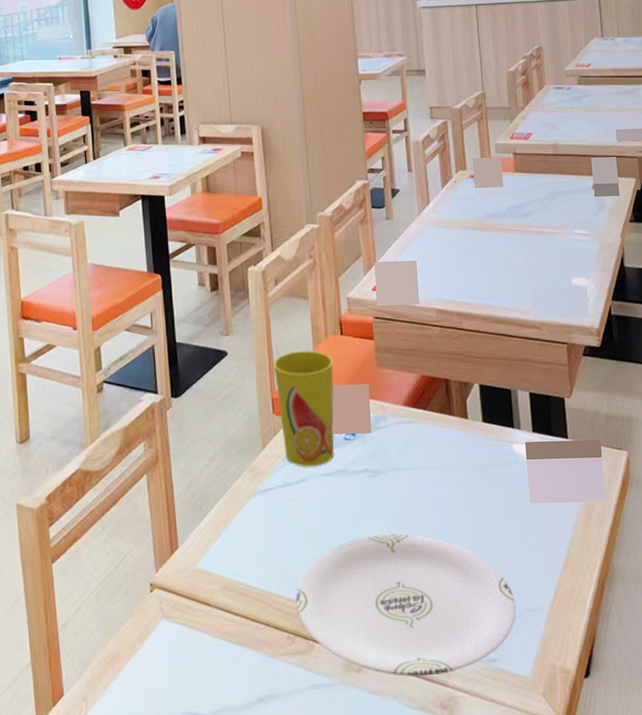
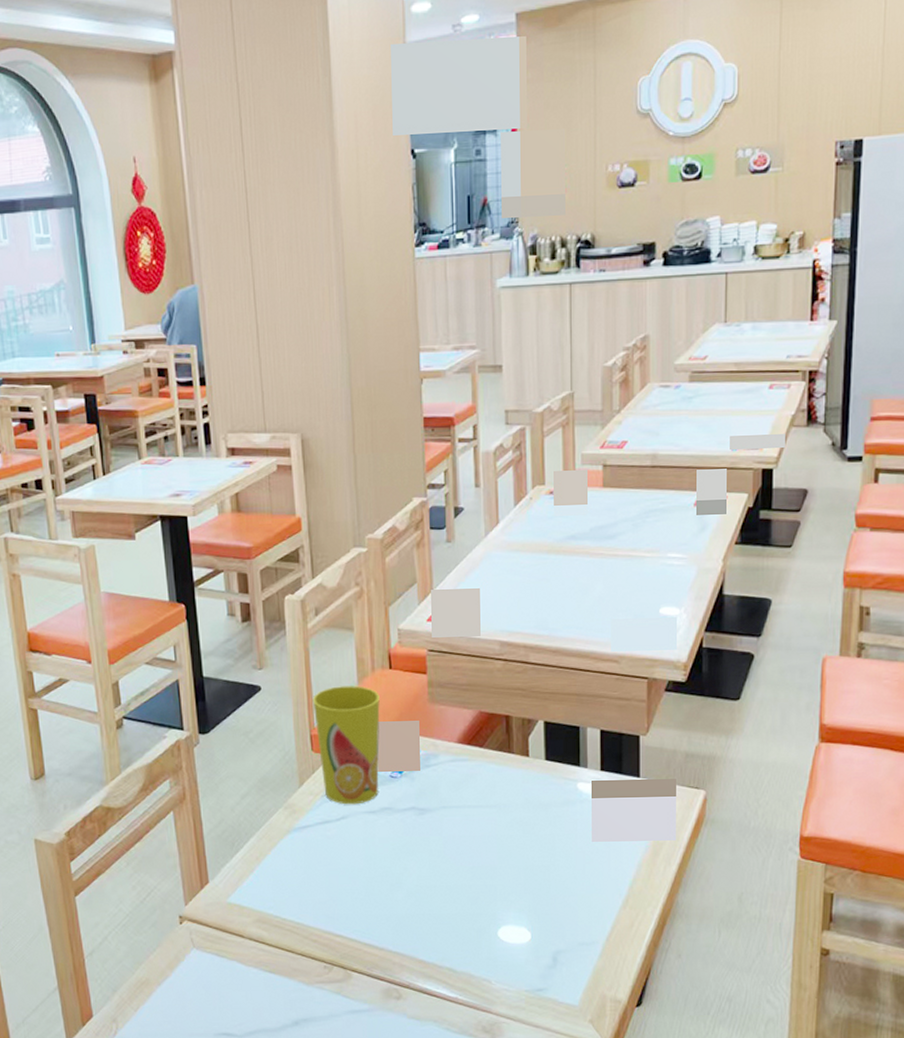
plate: present [296,534,516,676] -> none [333,871,568,1004]

